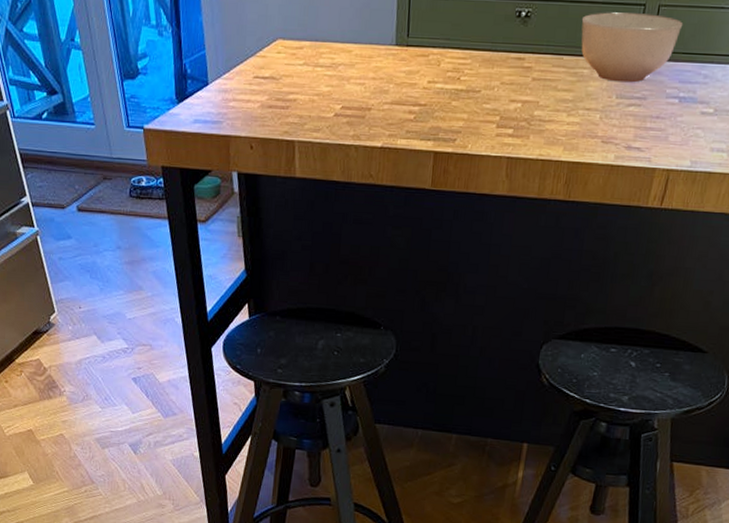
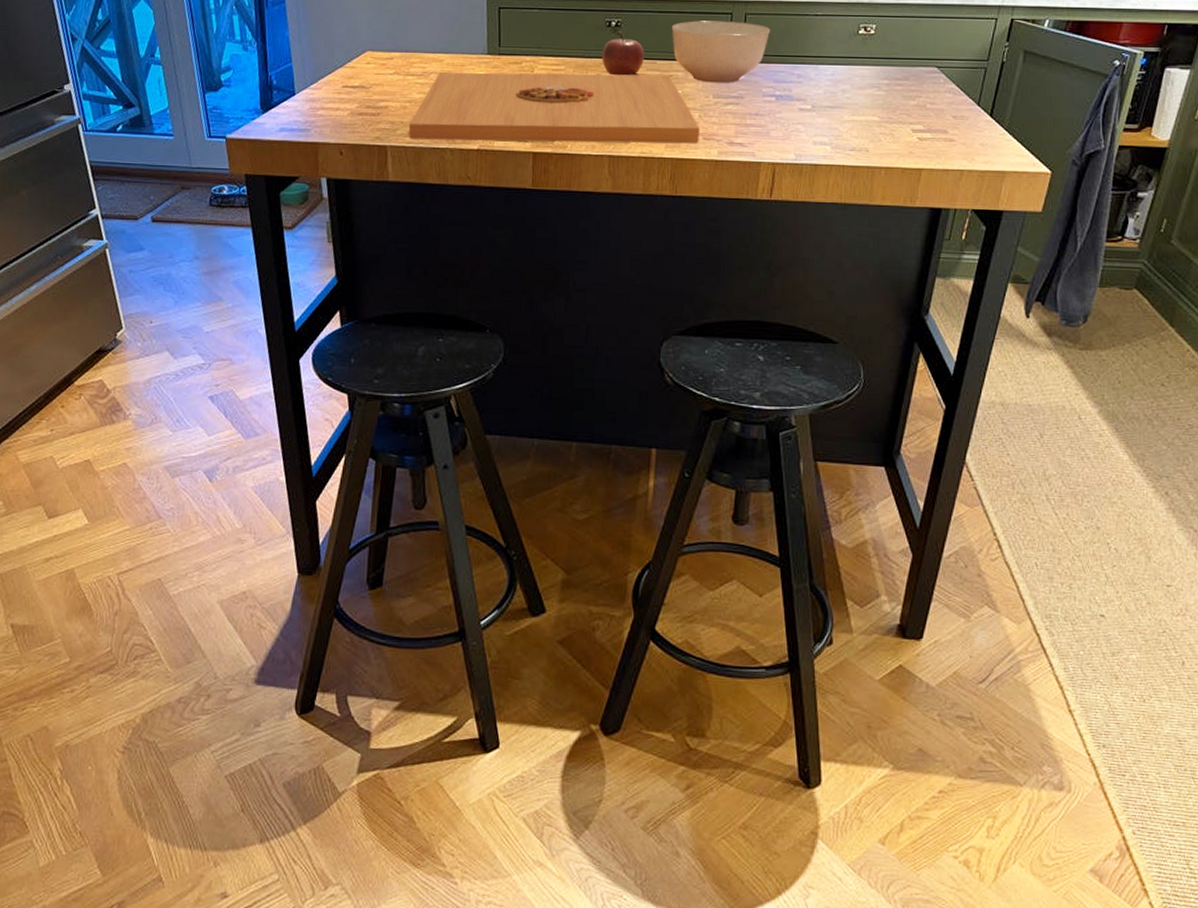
platter: none [316,64,600,147] -> present [408,72,701,144]
fruit: none [508,23,553,72] -> present [602,31,645,76]

